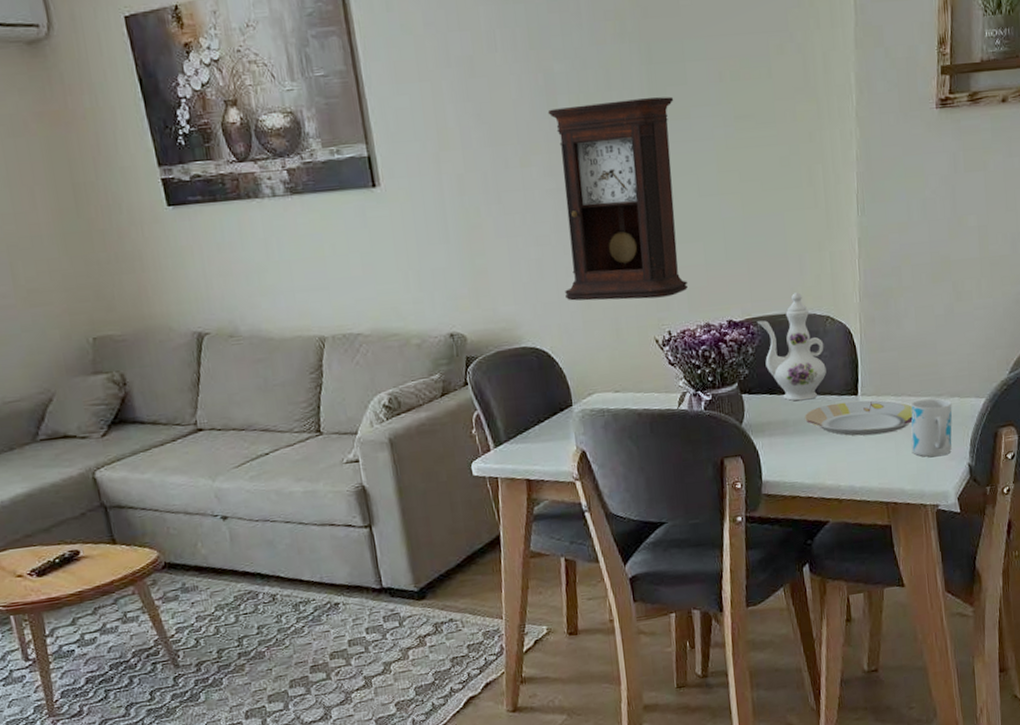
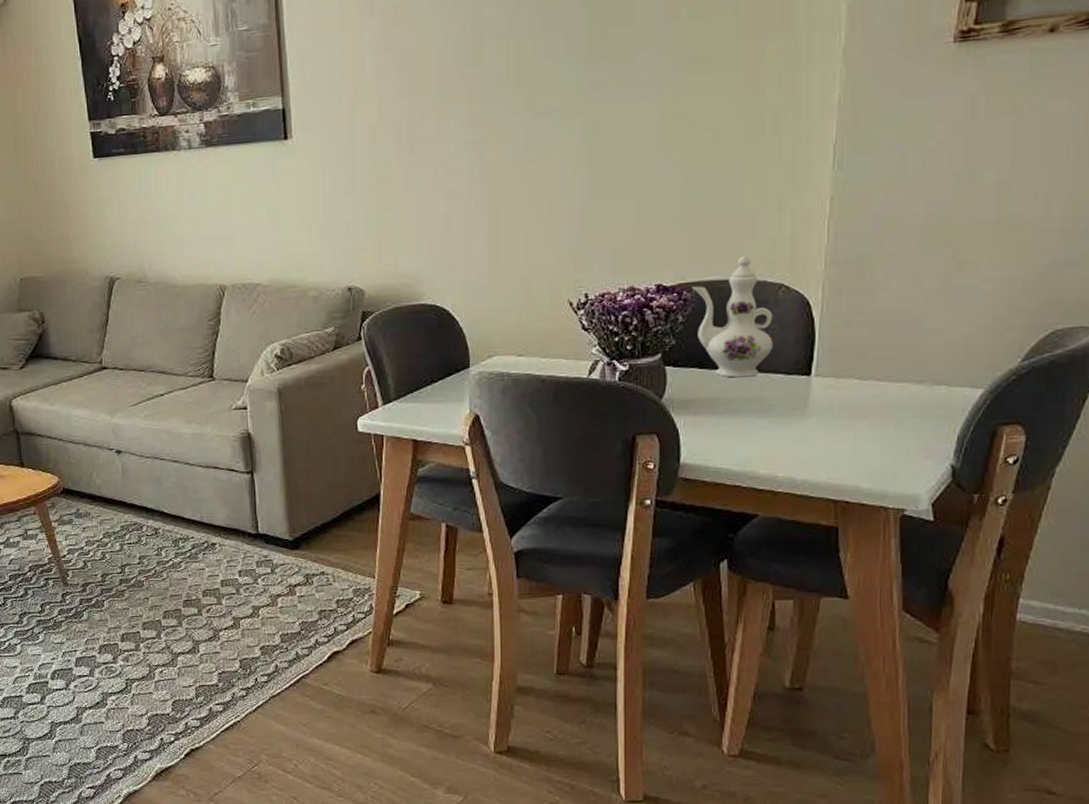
pendulum clock: present [548,96,688,301] -> none [472,39,617,259]
plate: present [805,399,913,436] -> none [740,381,883,423]
mug: present [911,398,952,457] -> none [875,384,937,454]

